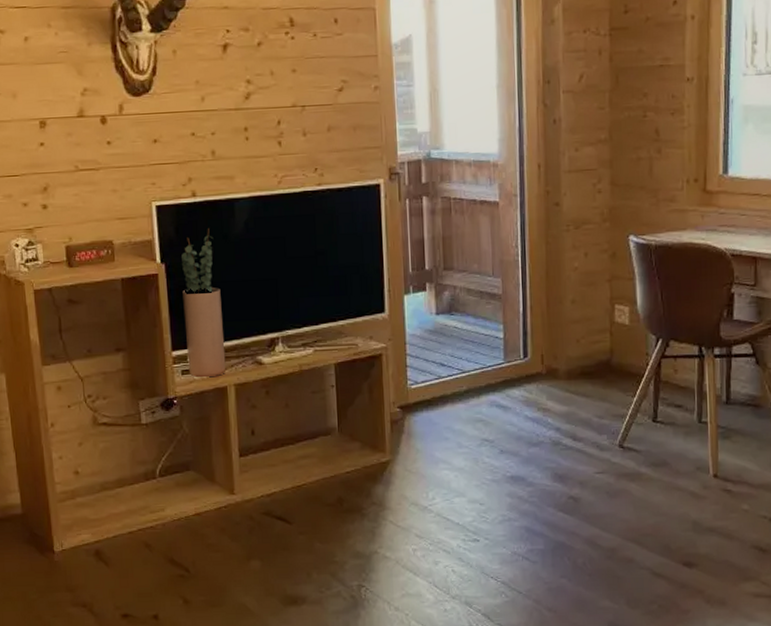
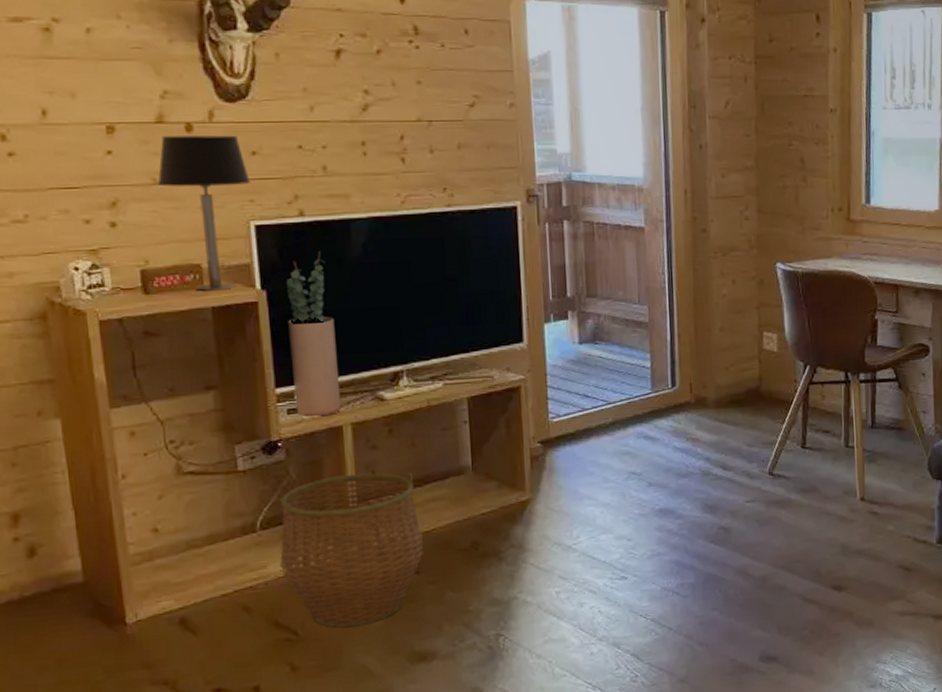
table lamp: none [79,125,152,264] -> present [157,135,250,291]
basket: none [174,429,295,569] -> present [279,472,423,628]

